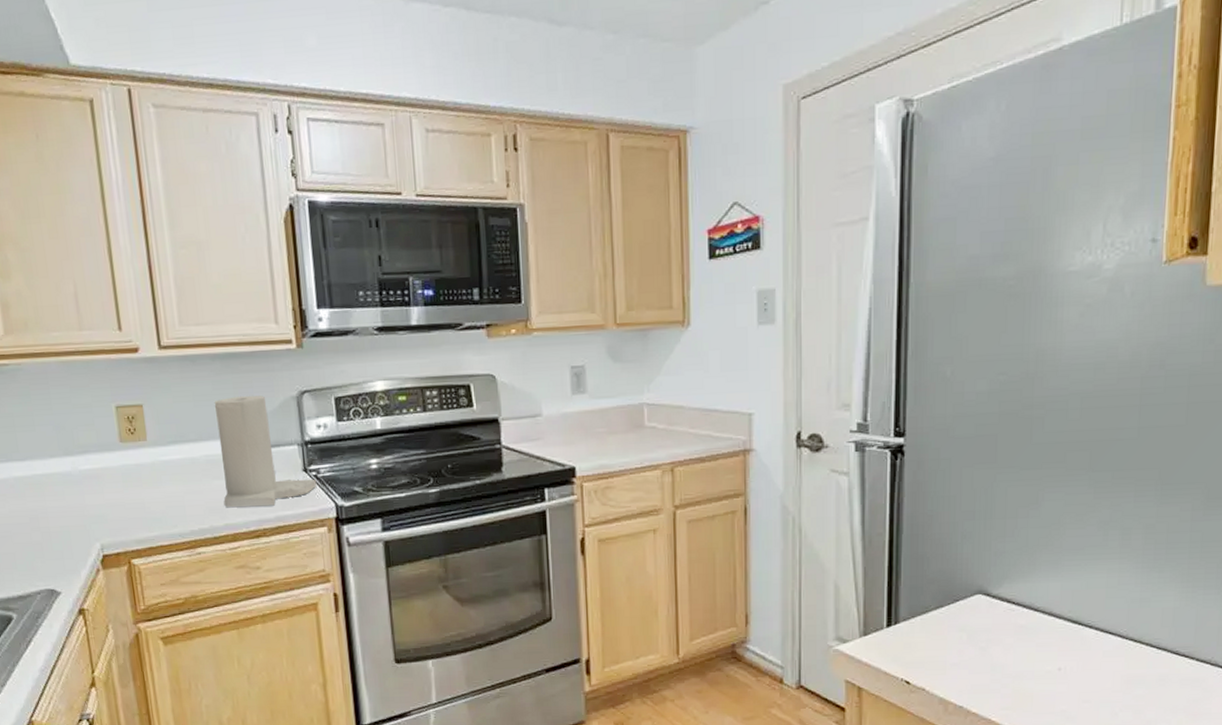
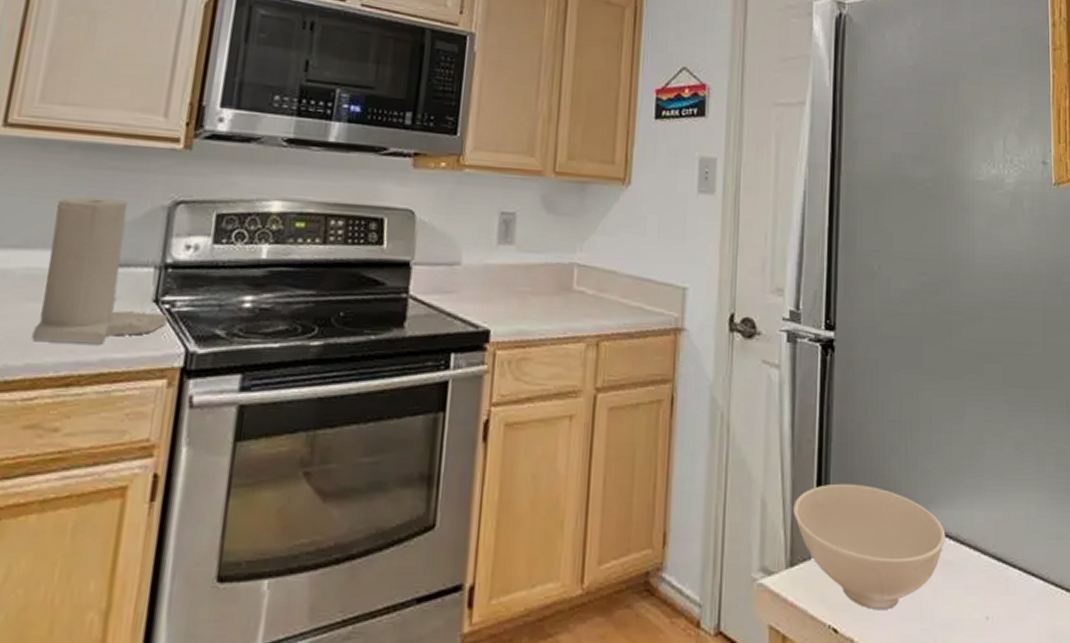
bowl: none [866,567,1019,666] -> present [793,483,946,611]

